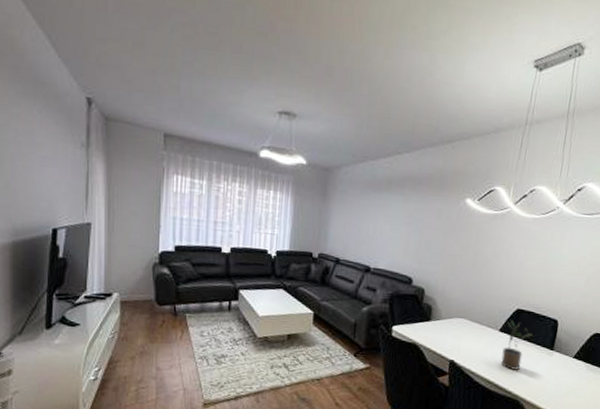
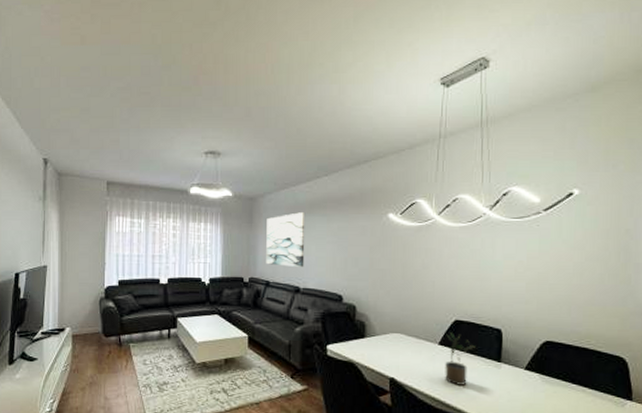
wall art: none [337,188,383,246] -> present [266,212,305,267]

